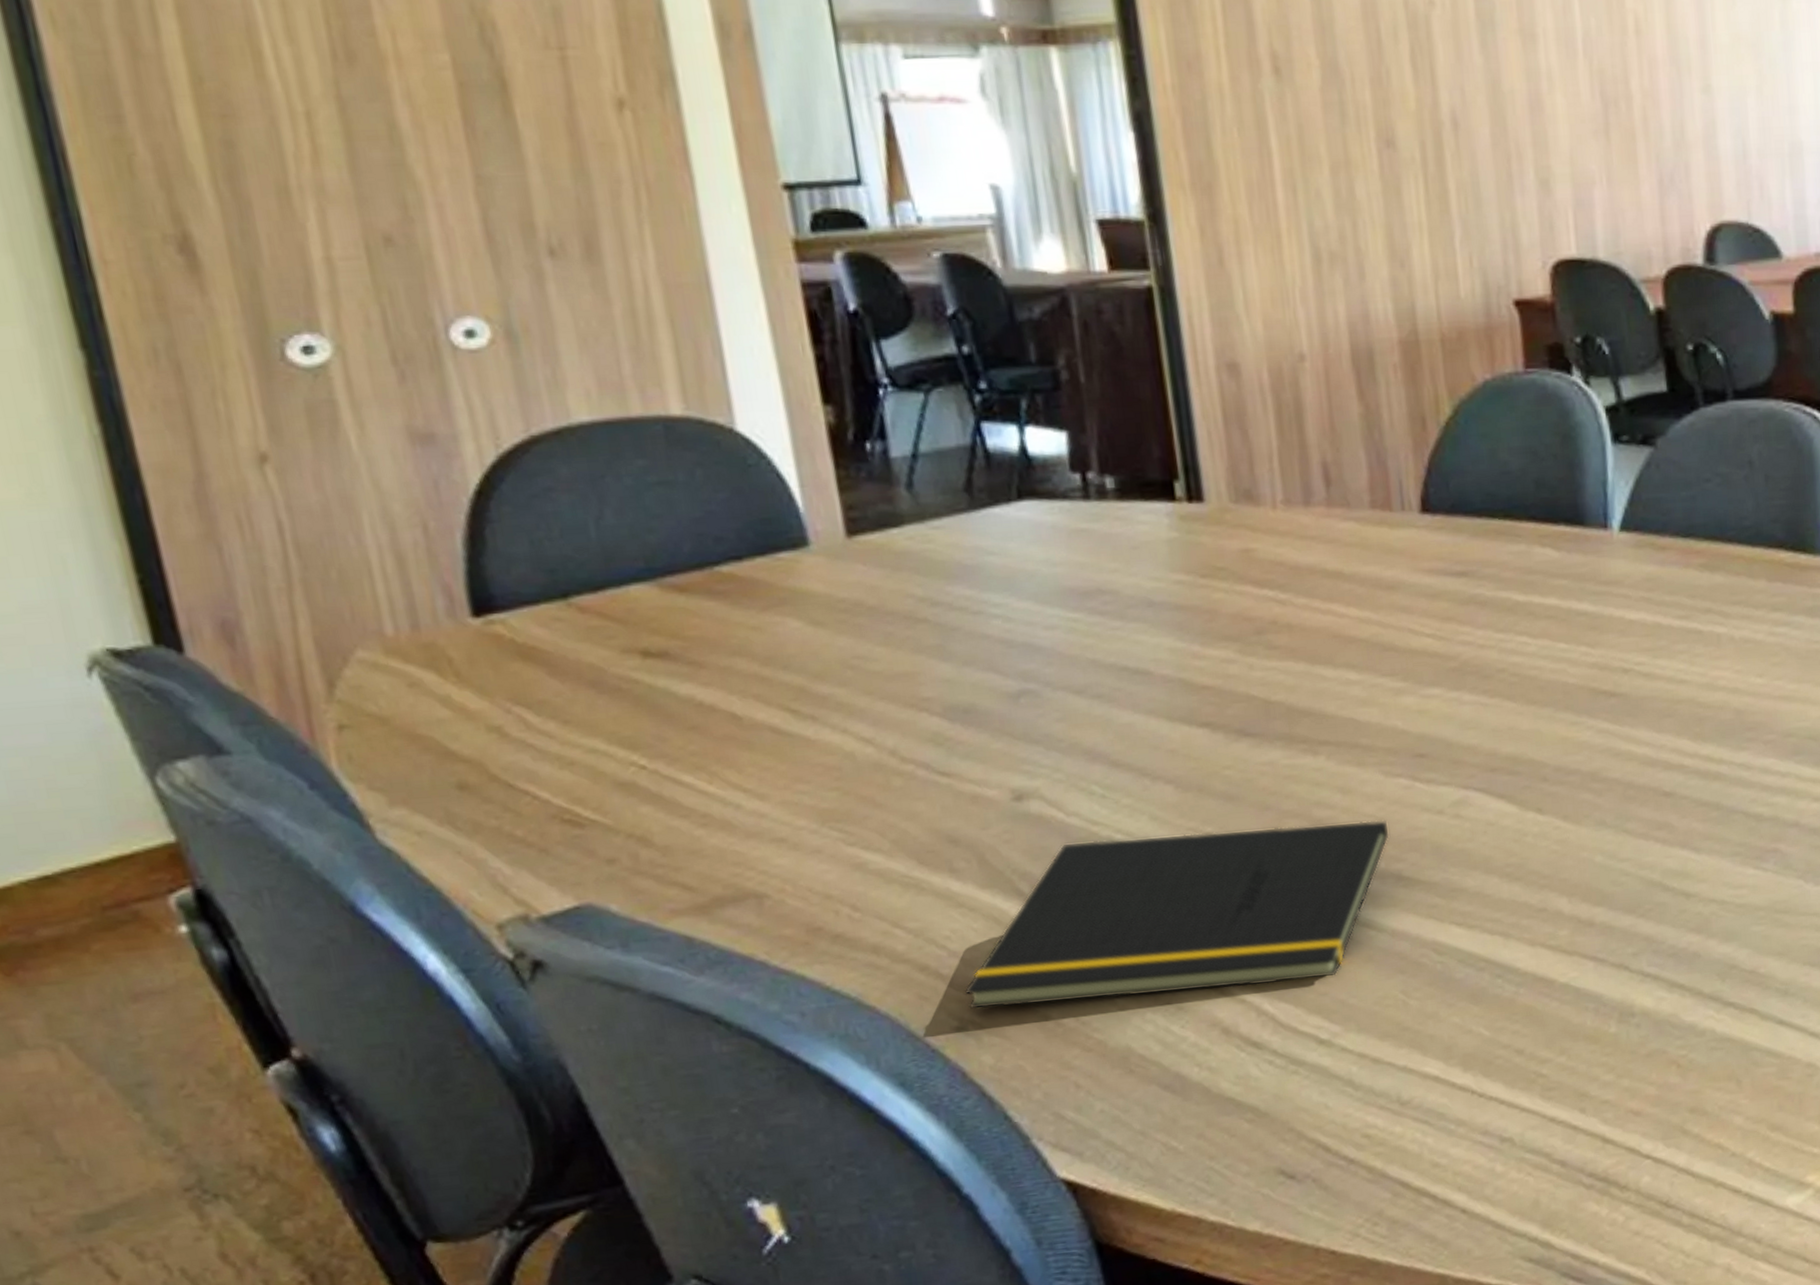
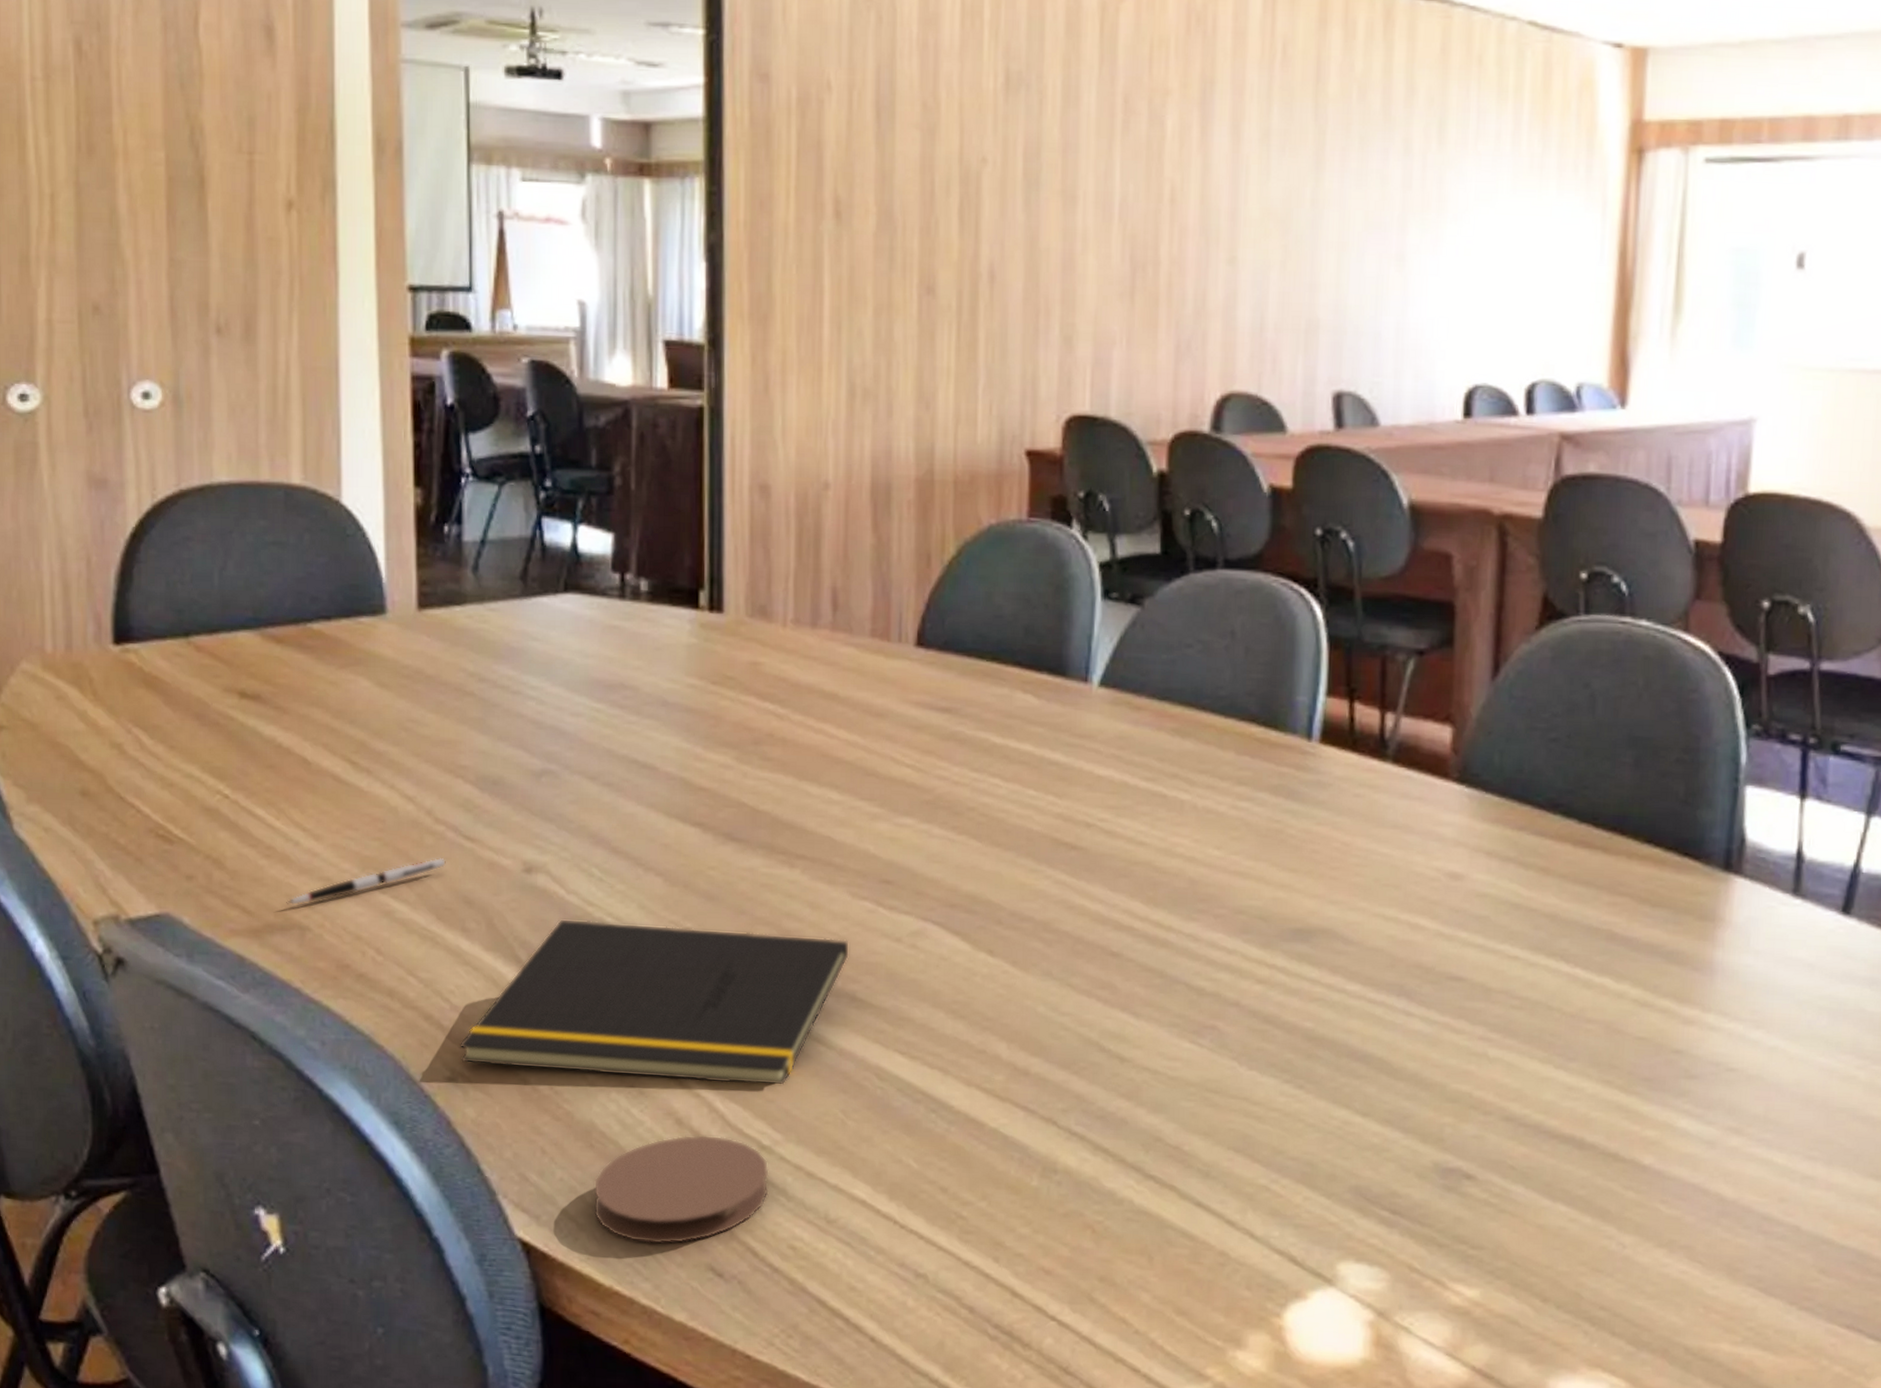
pen: none [734,798,921,874] -> present [286,857,446,906]
coaster: none [1139,1038,1334,1160] -> present [593,1134,769,1244]

